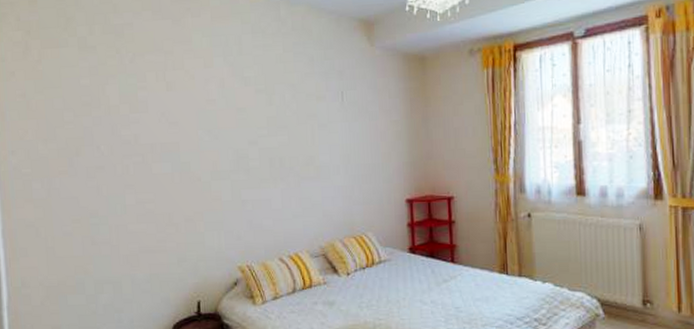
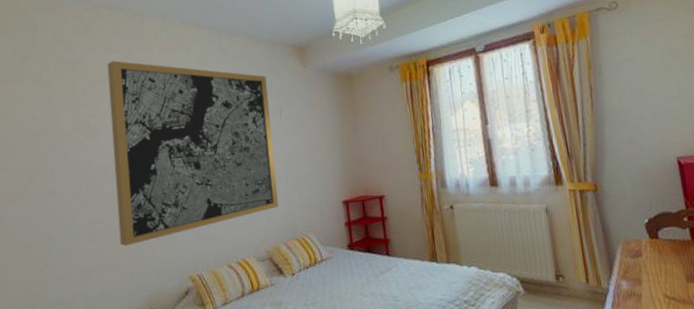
wall art: none [155,28,336,230] -> present [107,60,279,247]

